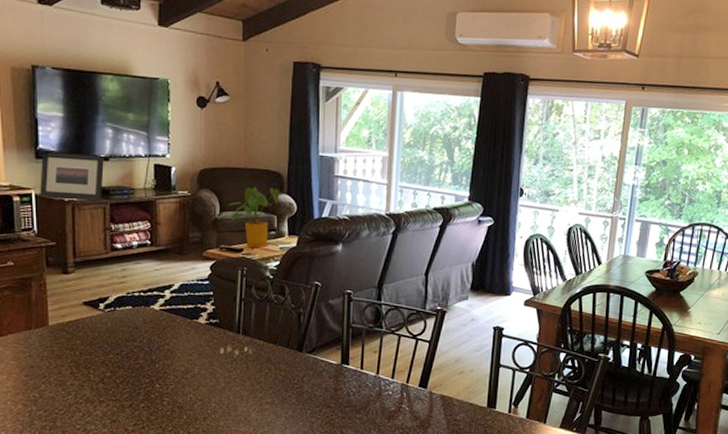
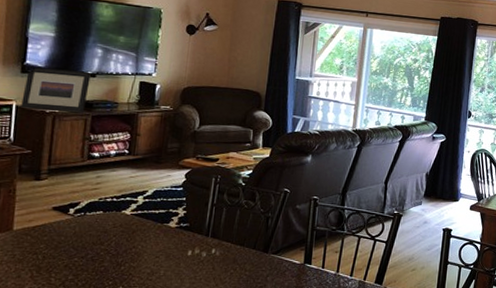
house plant: present [229,186,280,248] -> none [209,104,258,158]

